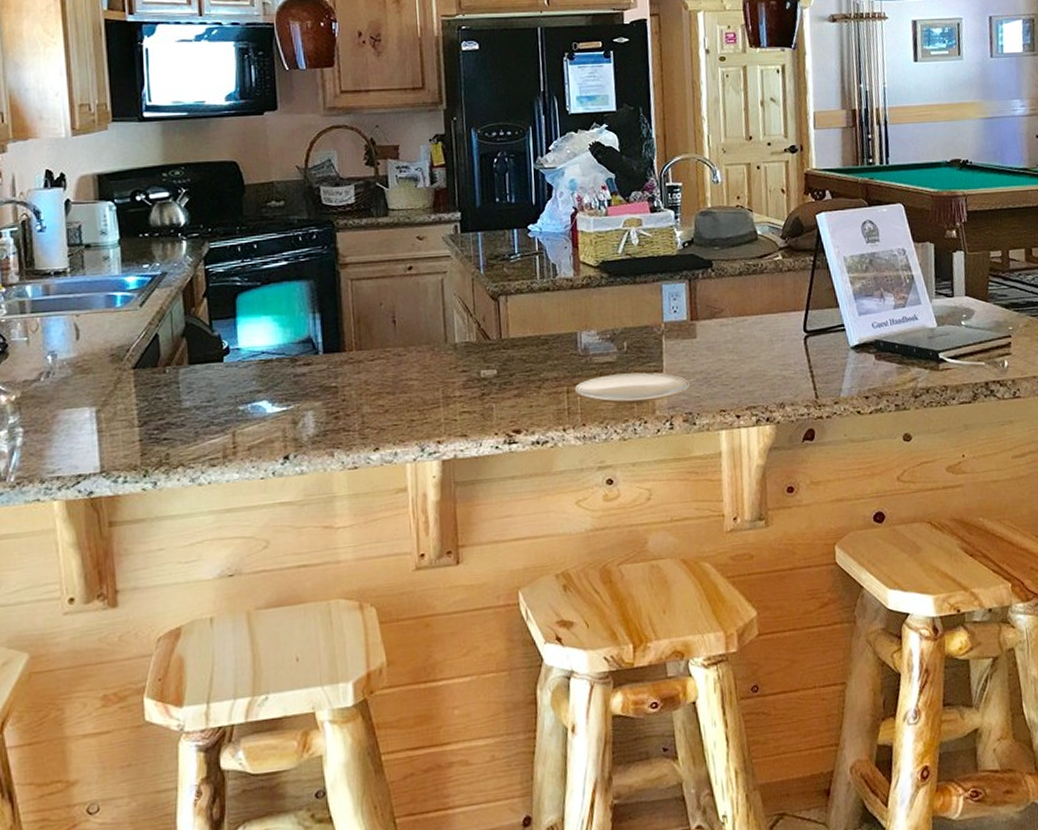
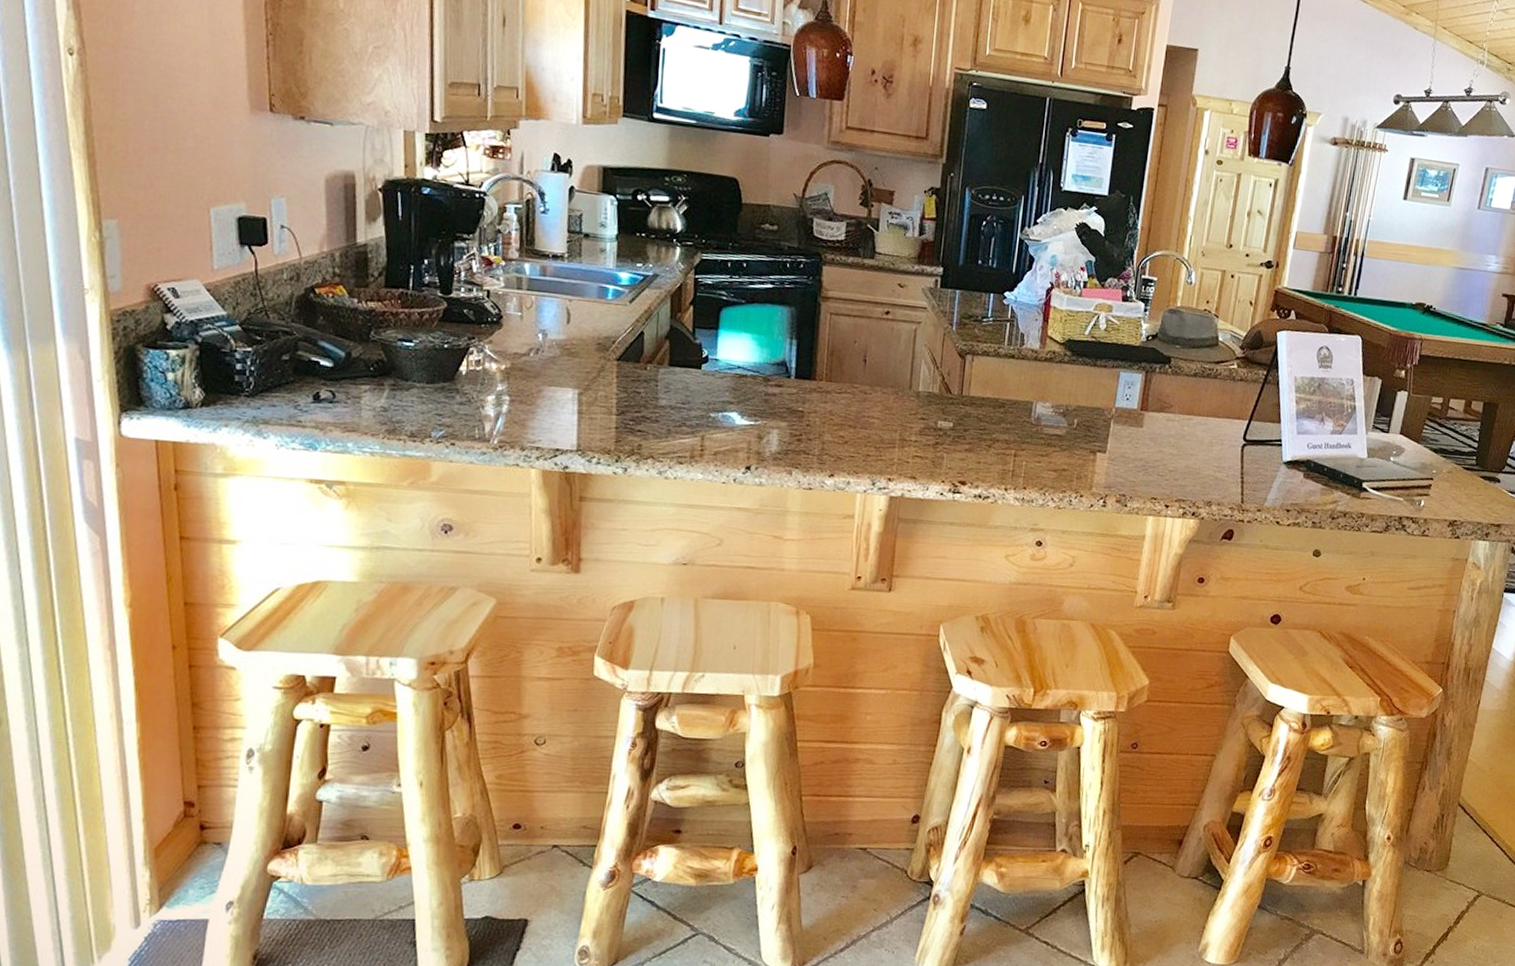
plate: present [574,372,690,404] -> none [1021,446,1129,479]

